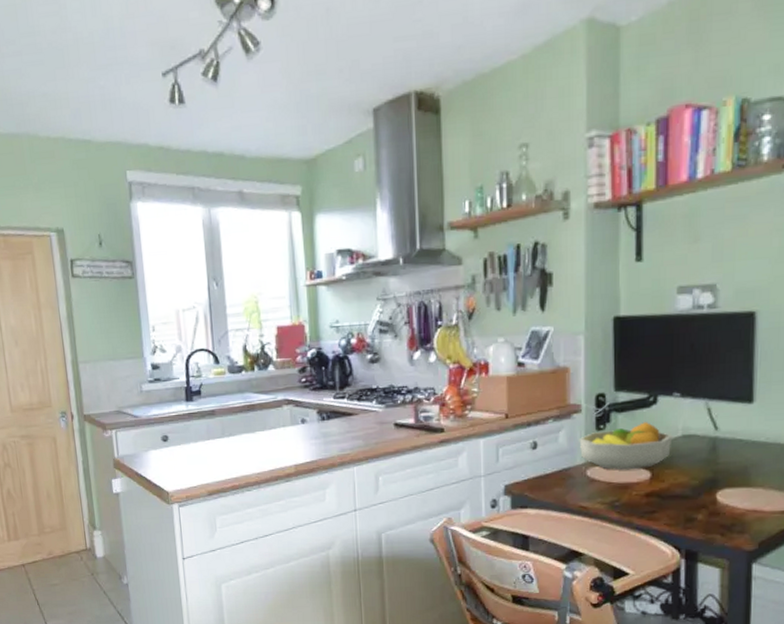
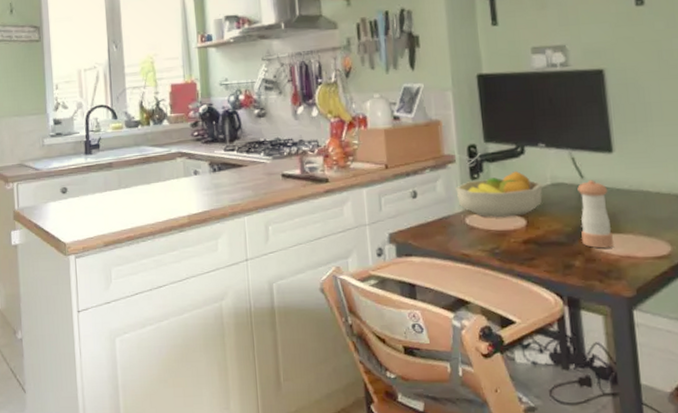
pepper shaker: none [708,431,743,502] -> present [577,179,613,249]

